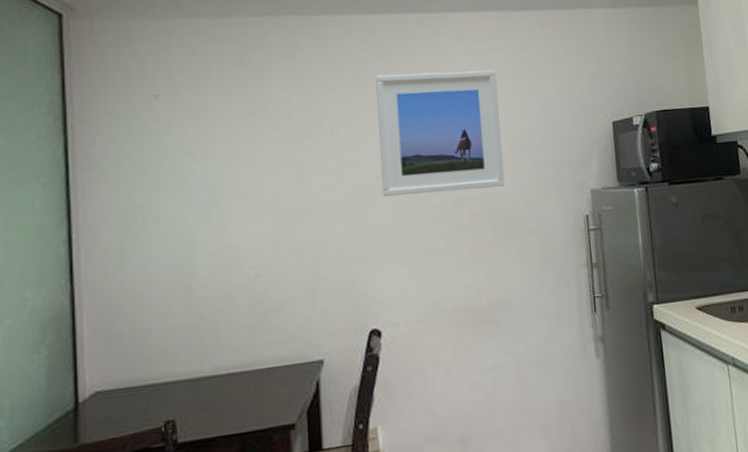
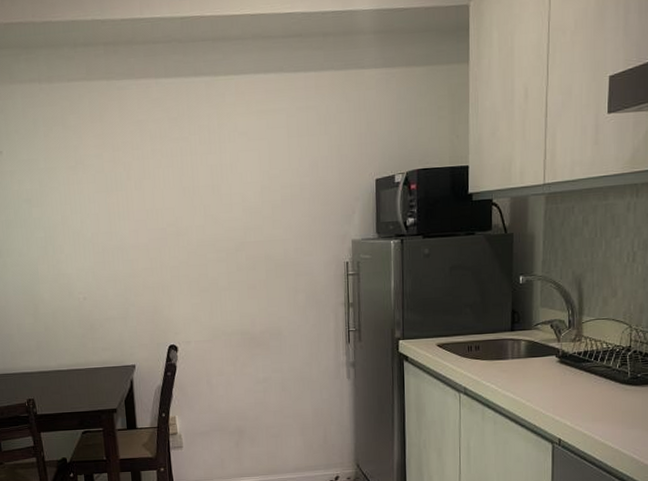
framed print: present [376,70,505,196] -> none [170,130,278,240]

